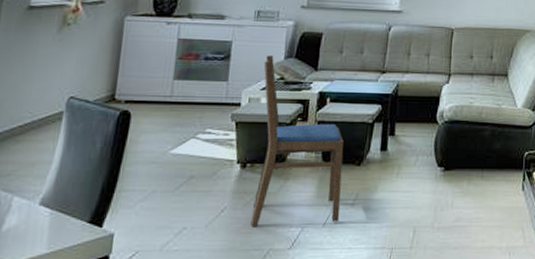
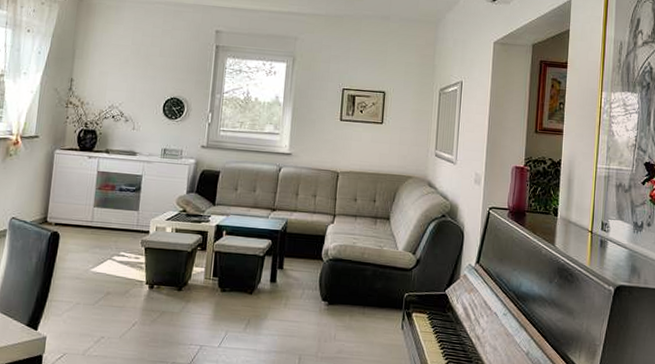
dining chair: present [250,55,344,226] -> none [157,189,237,343]

